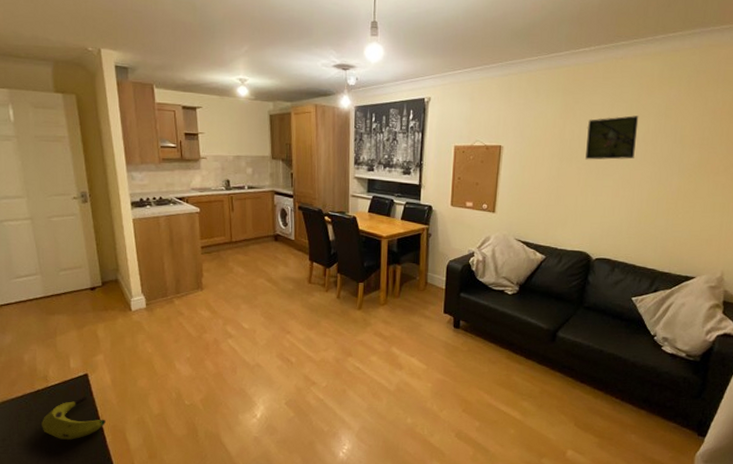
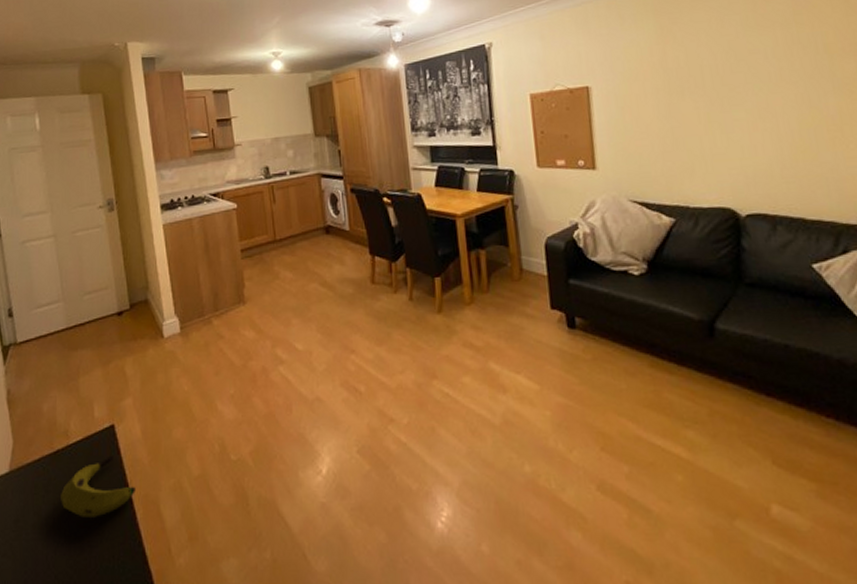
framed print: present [585,115,639,160] -> none [694,28,767,90]

